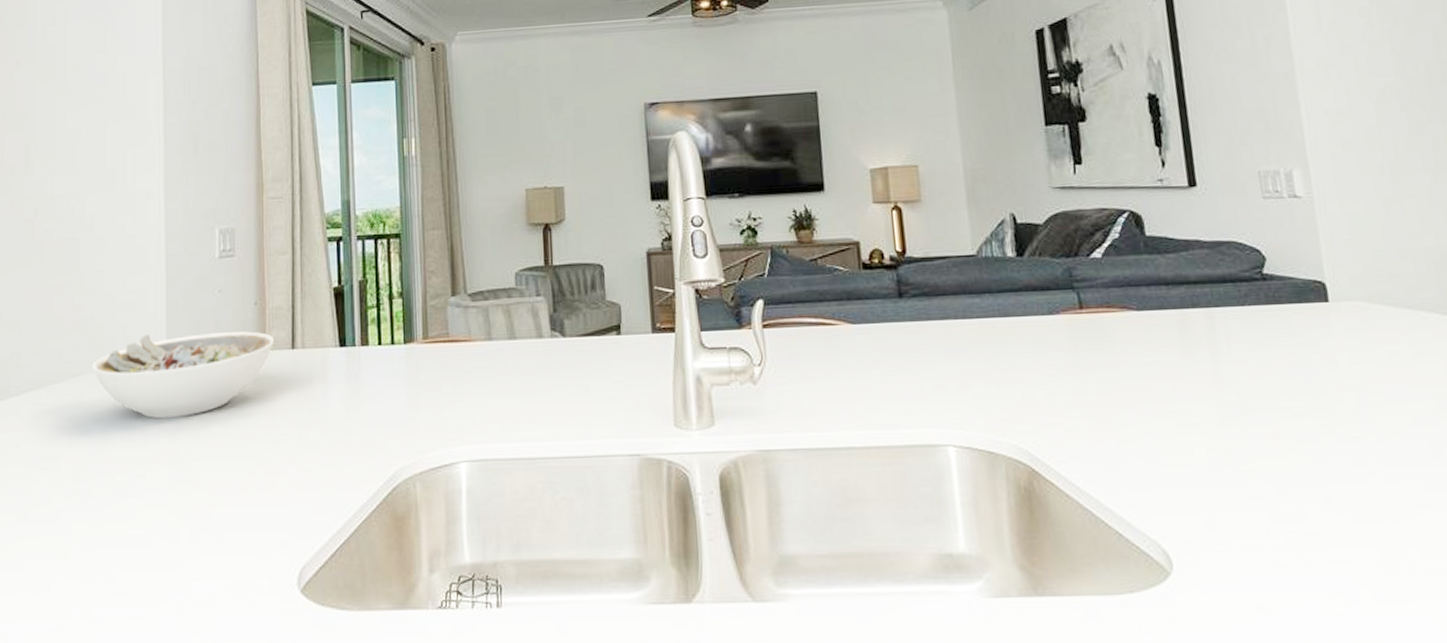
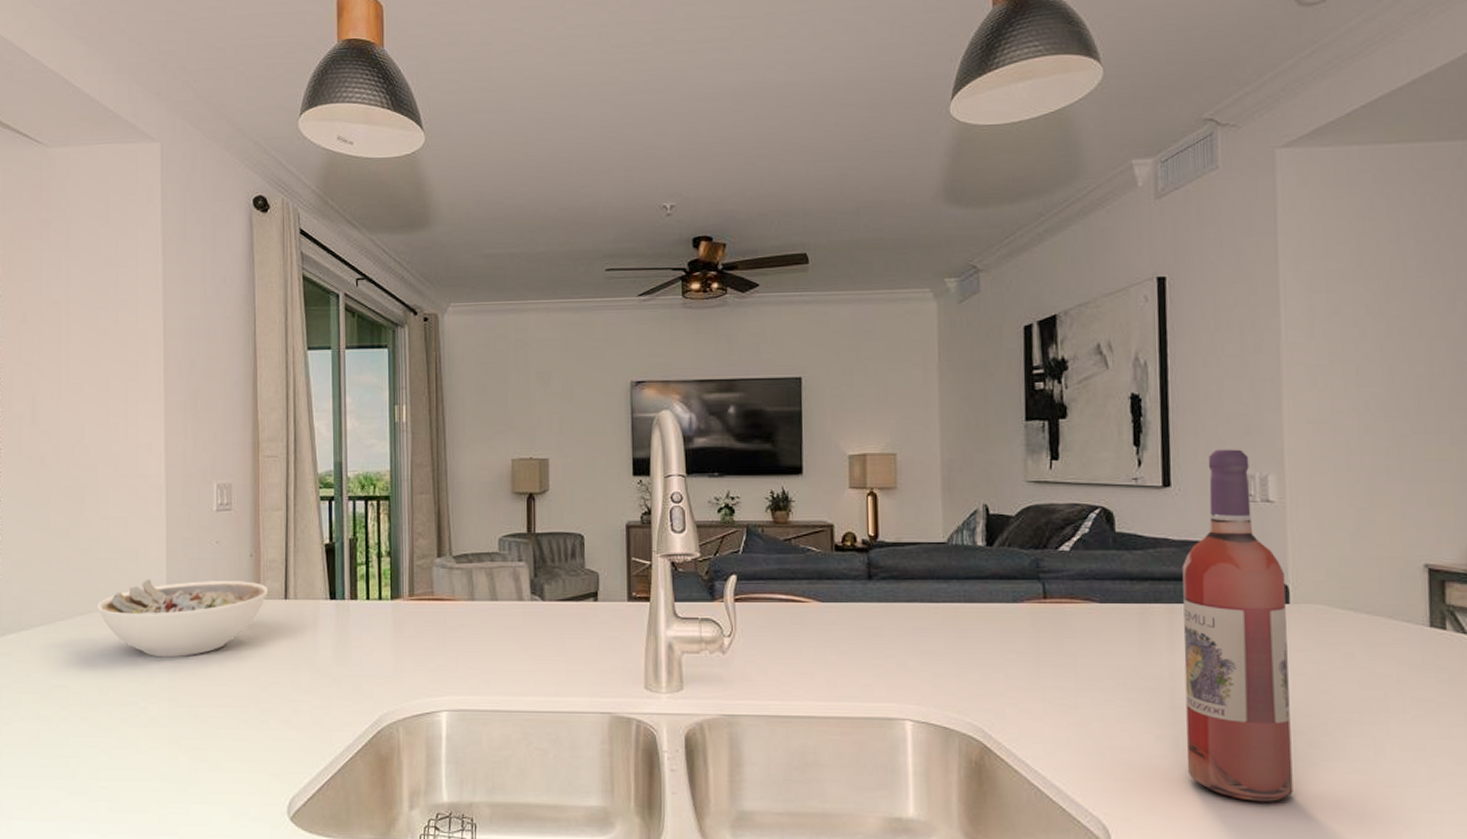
wine bottle: none [1216,145,1355,515] -> present [1182,449,1293,802]

